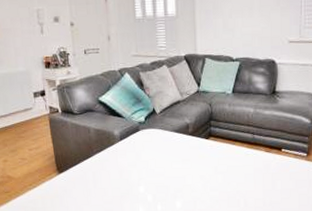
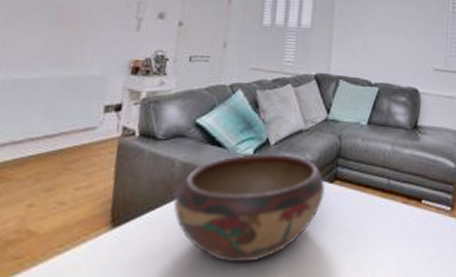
decorative bowl: none [94,119,203,195] -> present [173,153,326,263]

